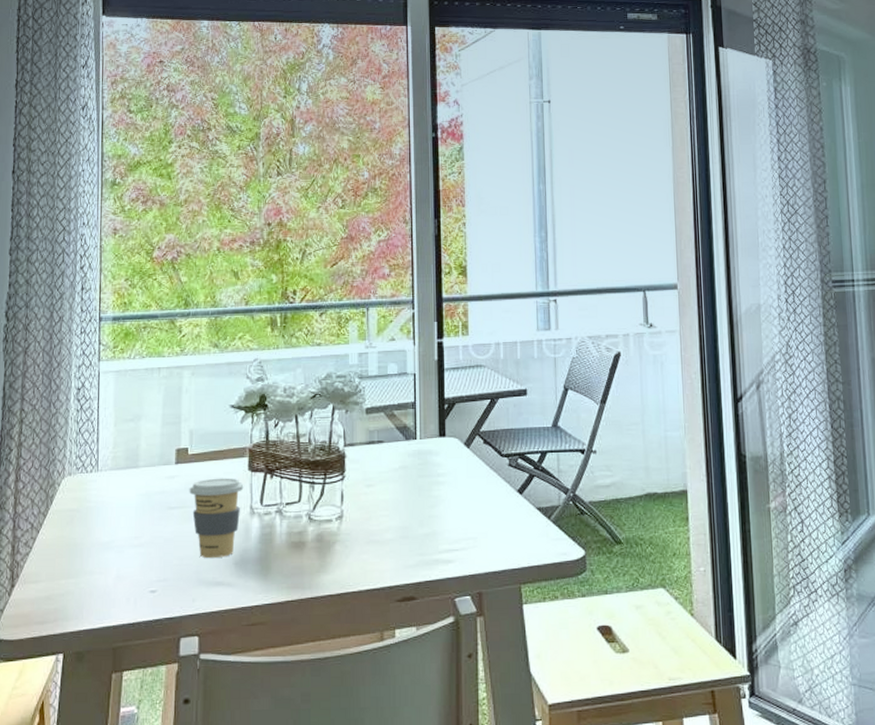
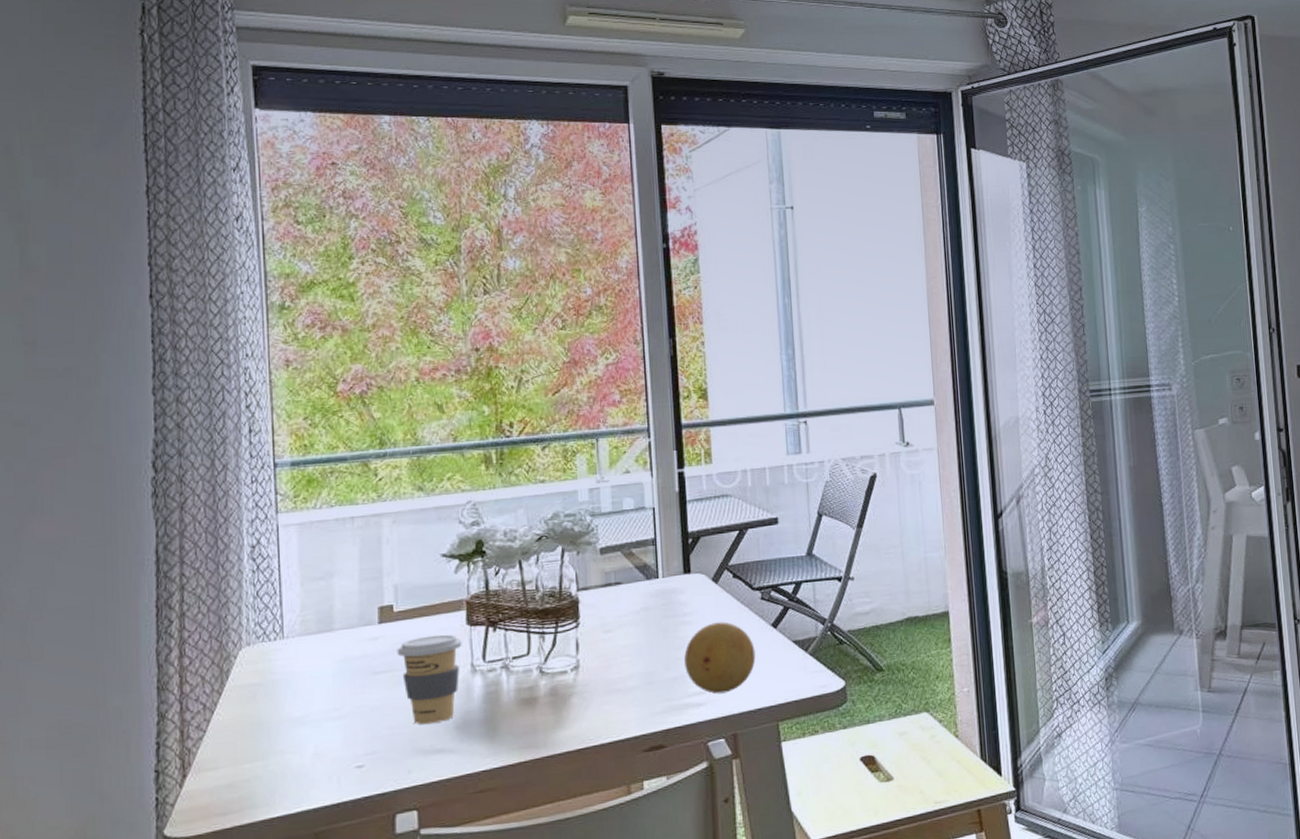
fruit: none [437,484,502,553] -> present [684,621,756,694]

